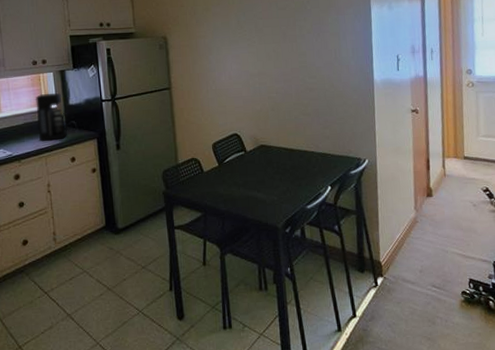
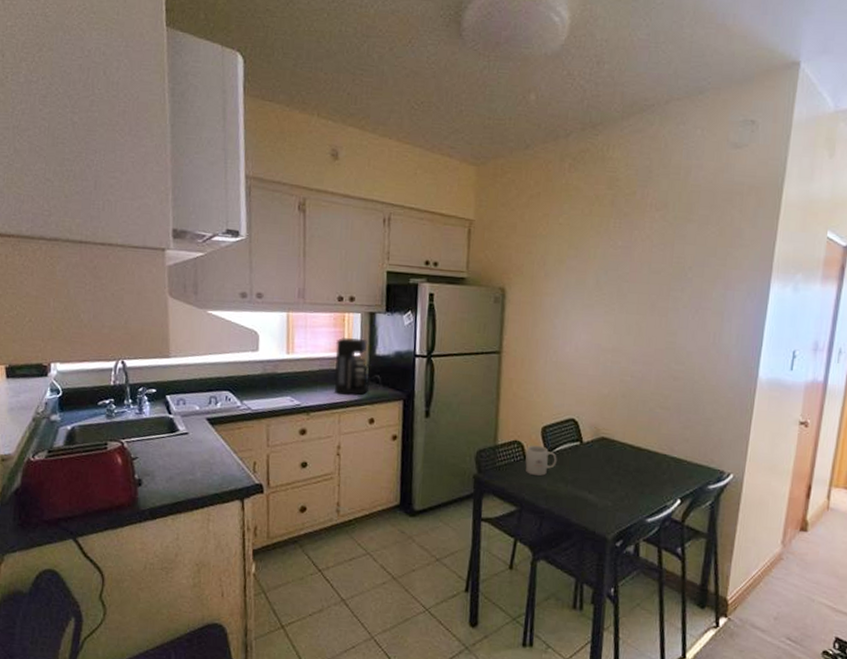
mug: none [202,159,228,185] -> present [525,445,557,477]

